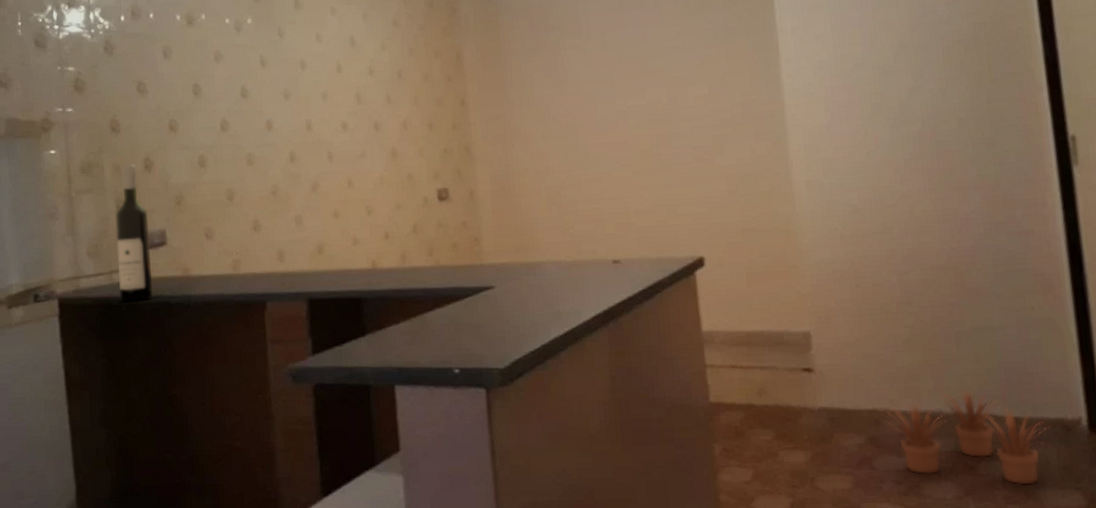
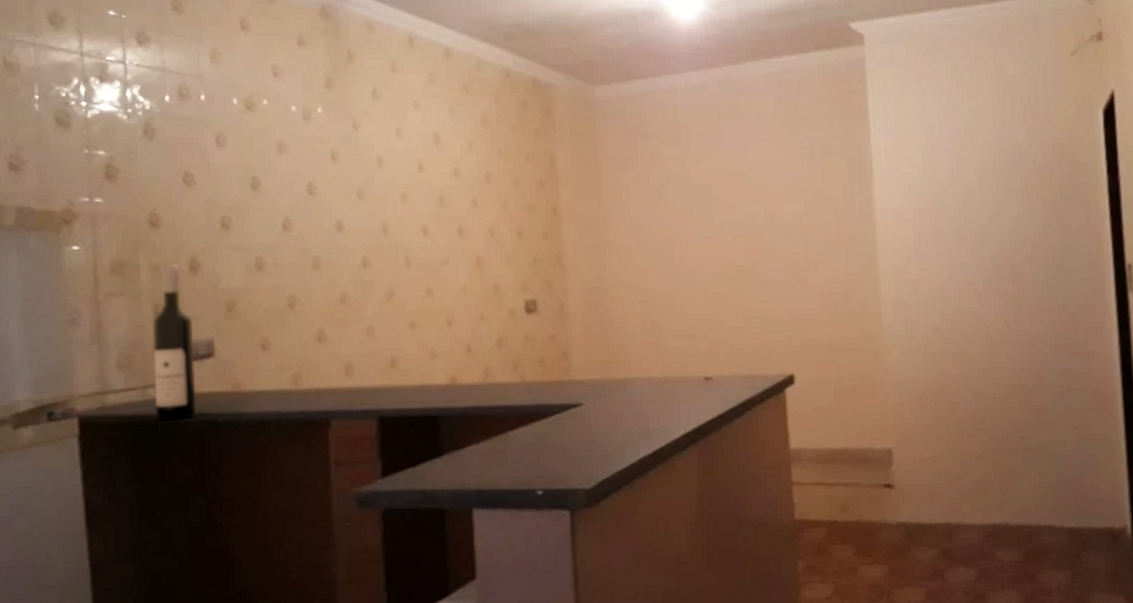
plant: present [885,389,1050,485] -> none [957,502,1100,591]

